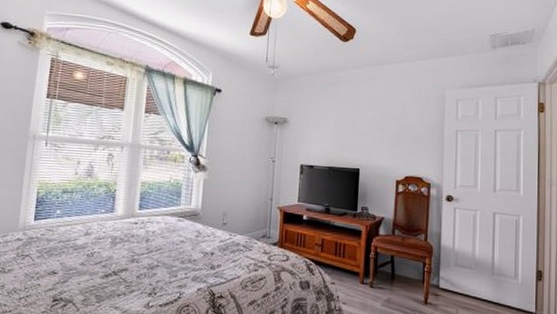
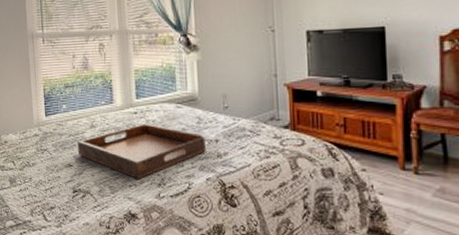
serving tray: none [65,234,202,288] -> present [77,124,206,179]

